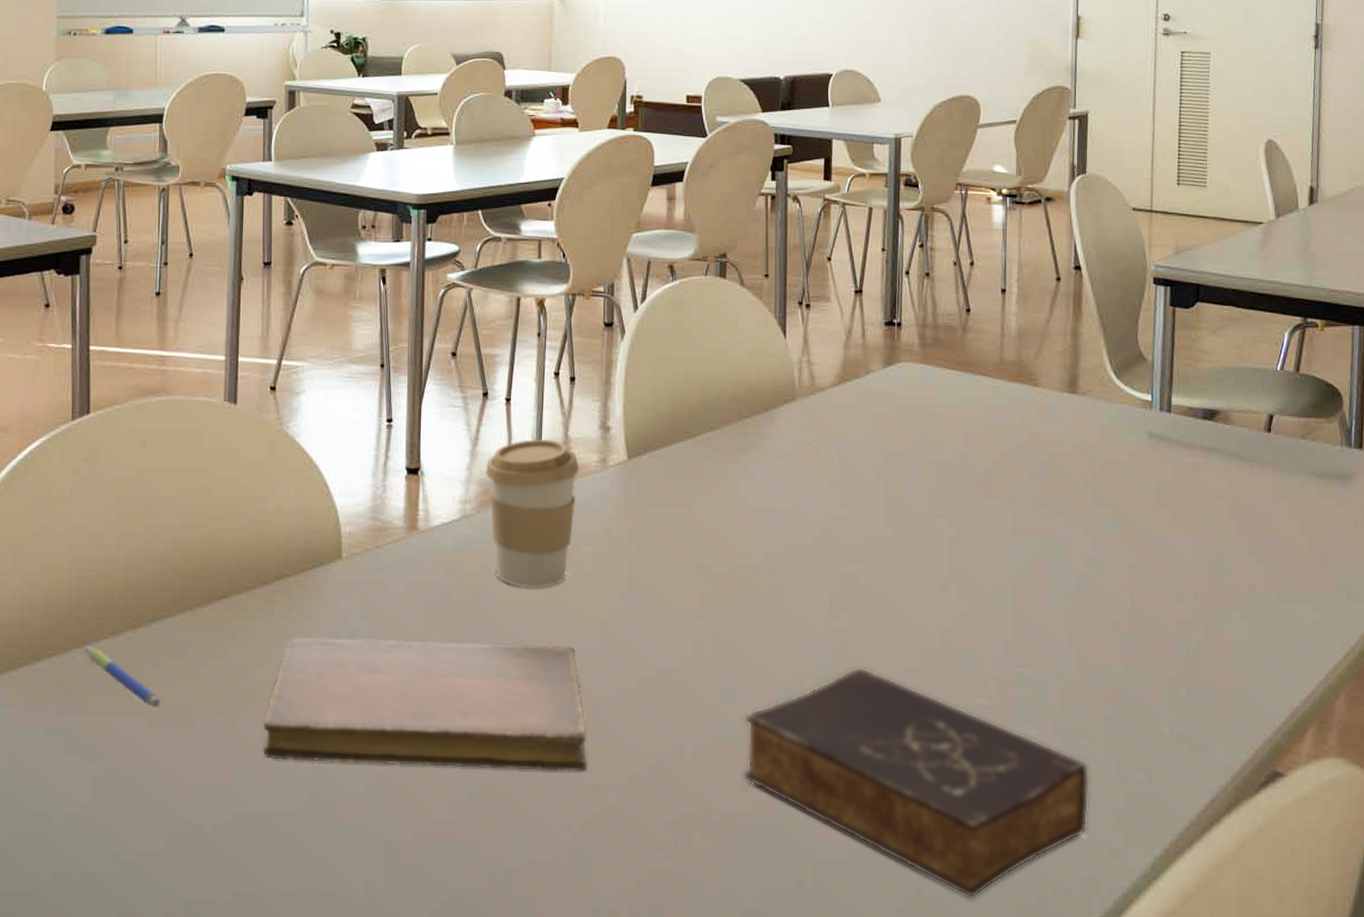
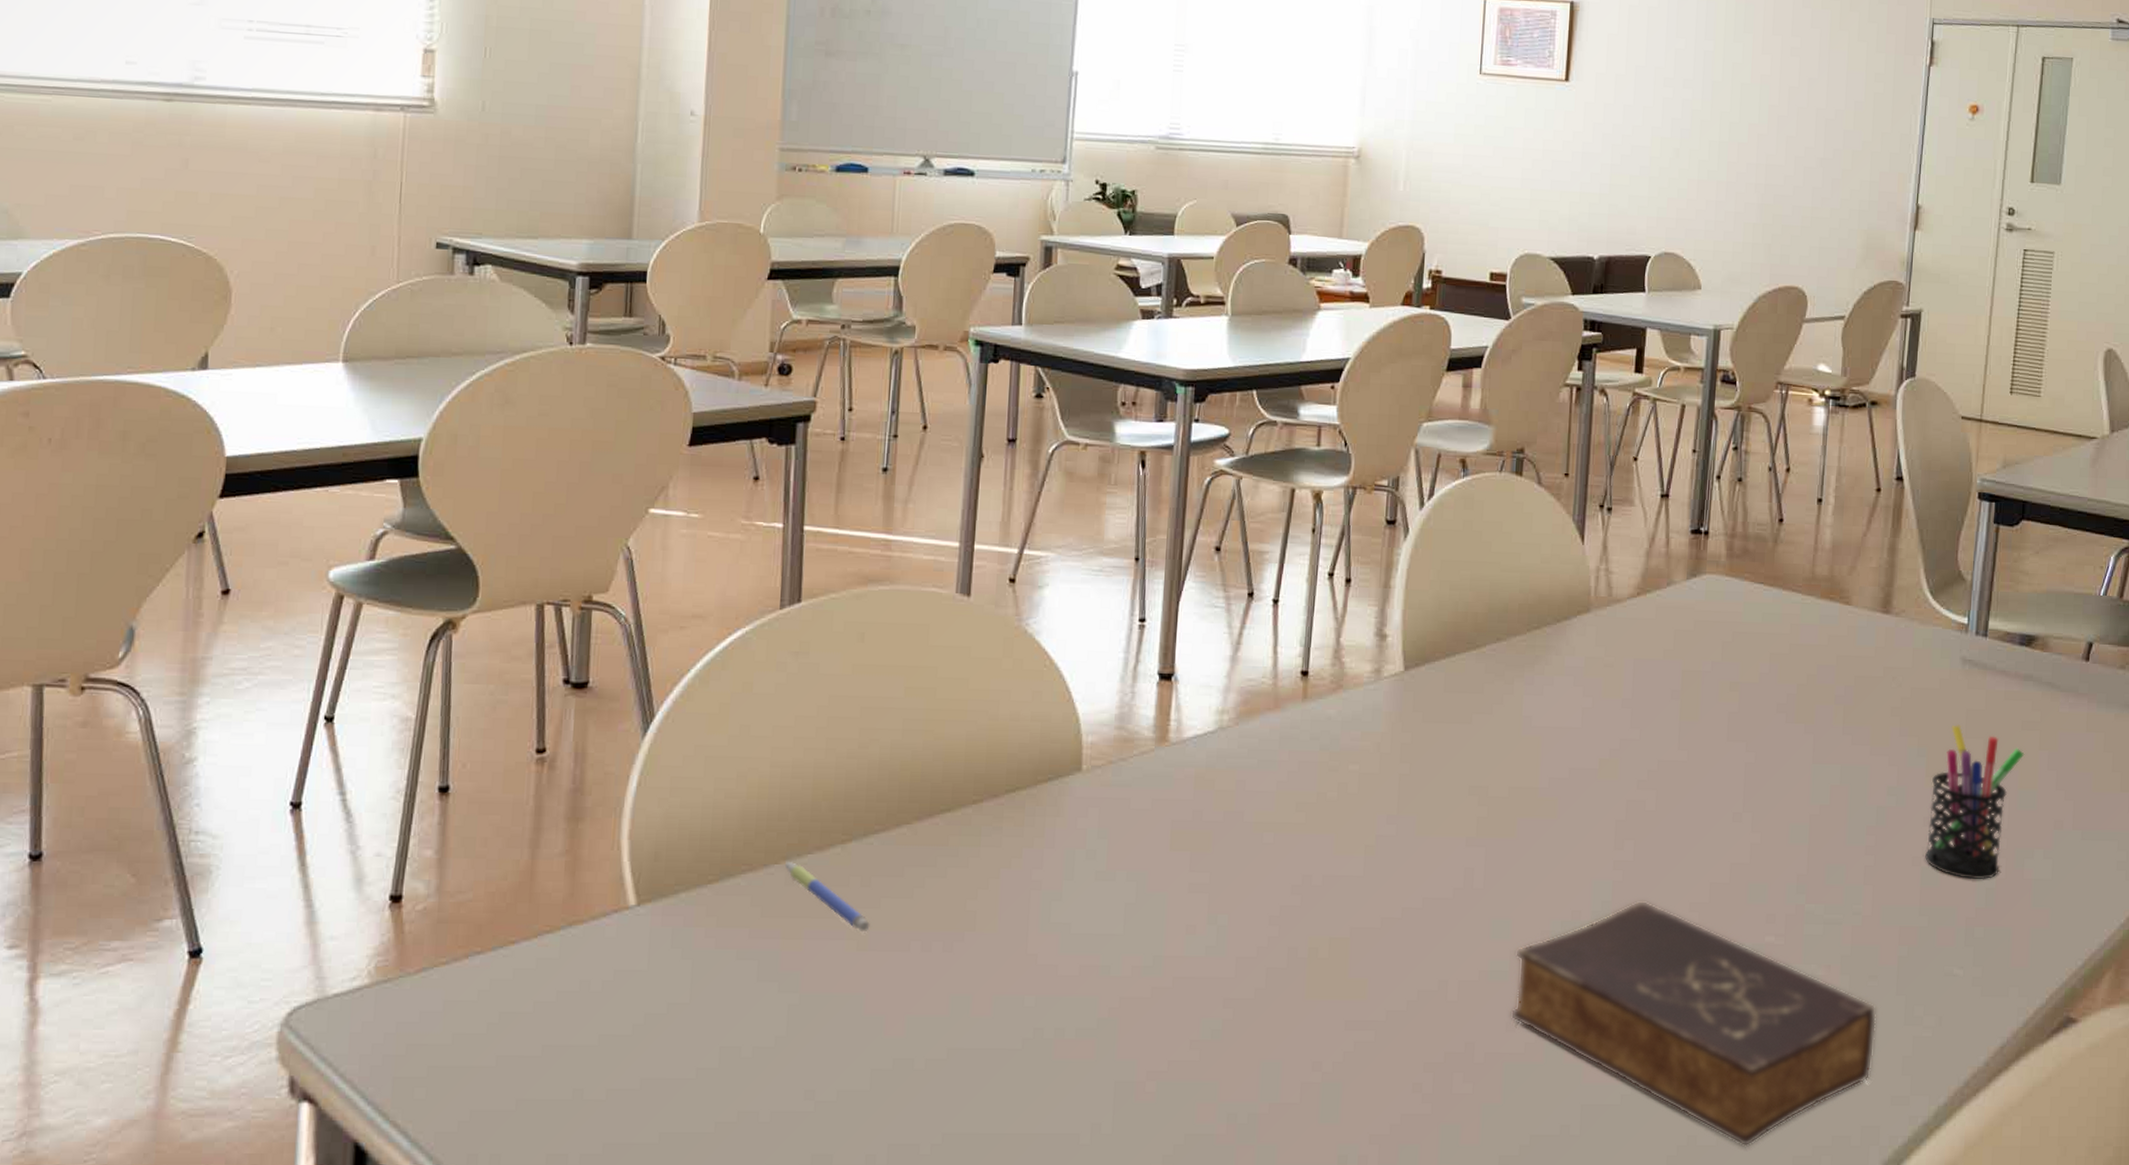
notebook: present [263,637,587,771] -> none [983,856,1343,1007]
coffee cup: present [485,438,580,588] -> none [1246,644,1351,809]
pen holder: none [1125,496,1215,642] -> present [1925,725,2025,880]

